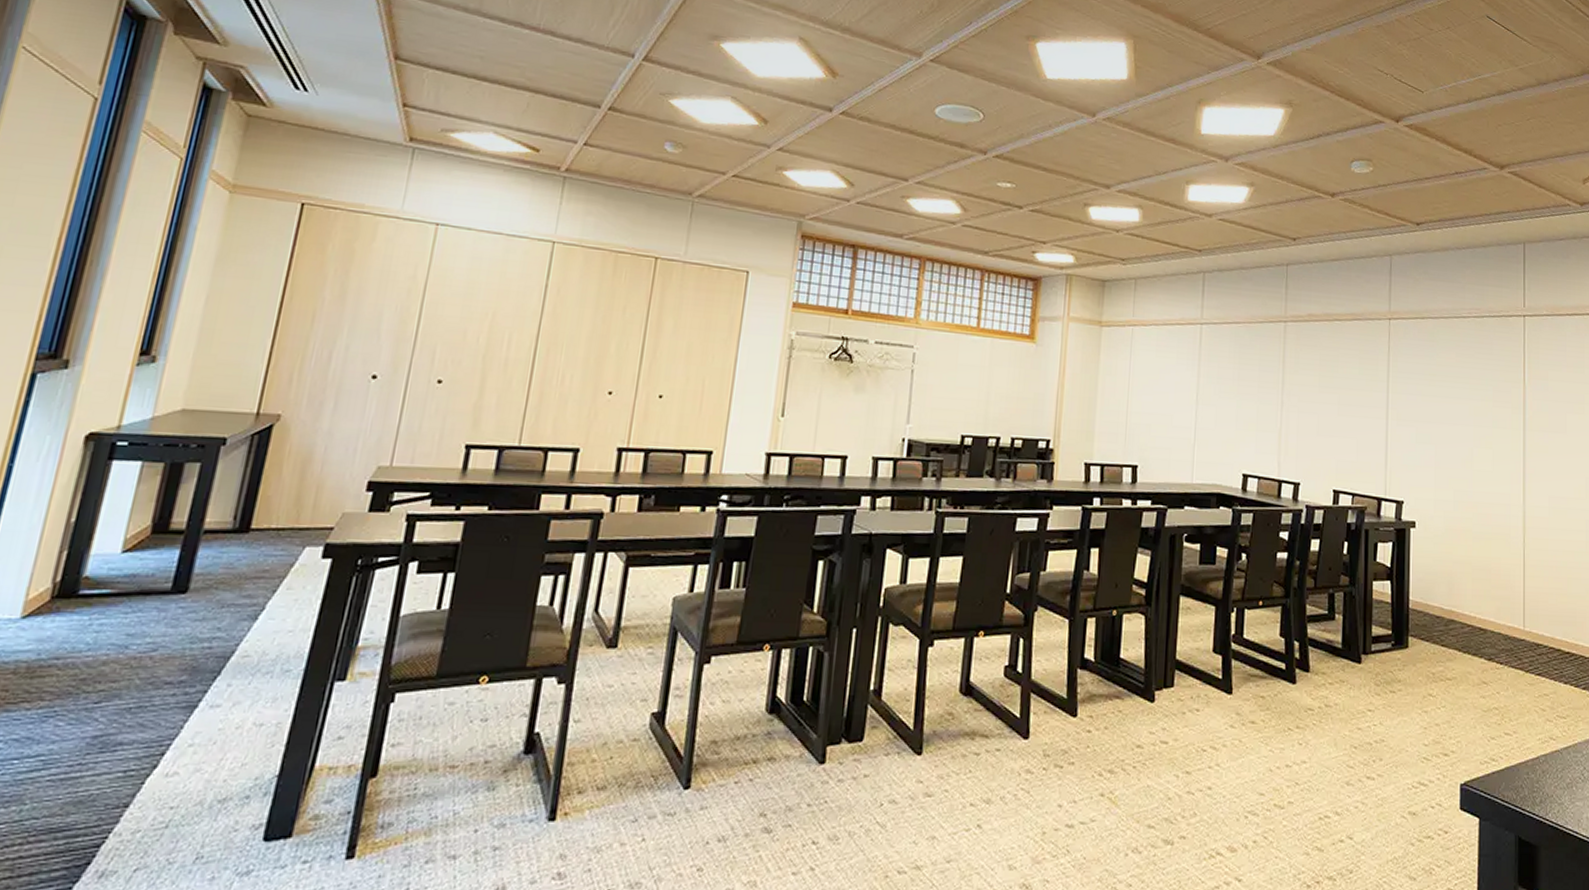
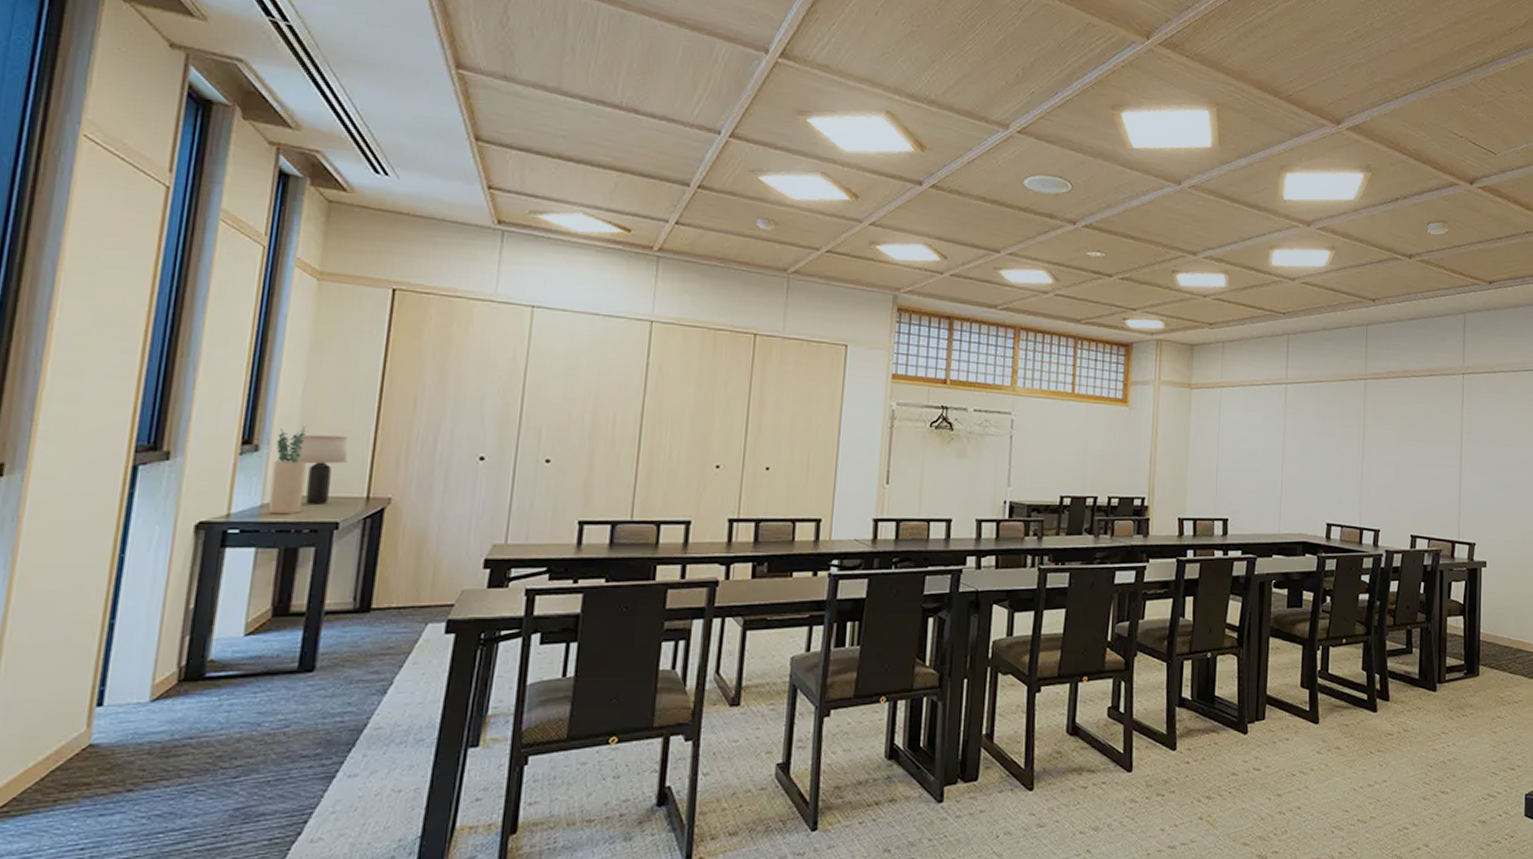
vase: none [158,338,205,429] -> present [268,426,308,515]
table lamp: none [190,347,244,419] -> present [296,434,348,505]

